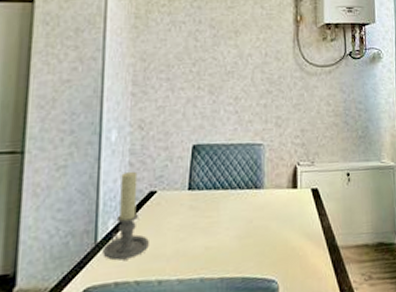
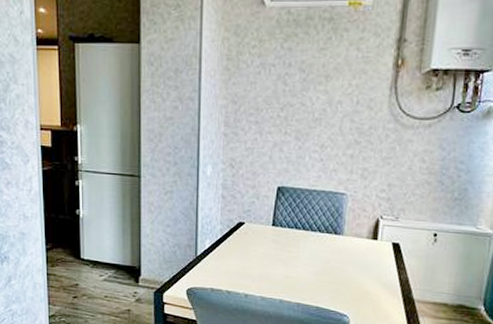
candle holder: present [103,171,149,261] -> none [201,202,238,273]

